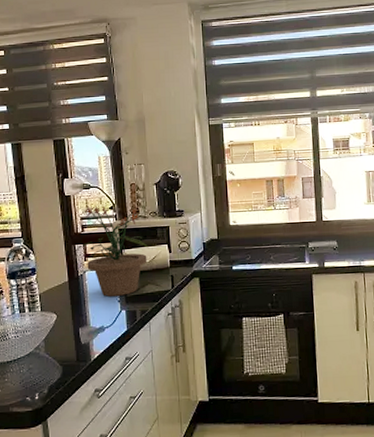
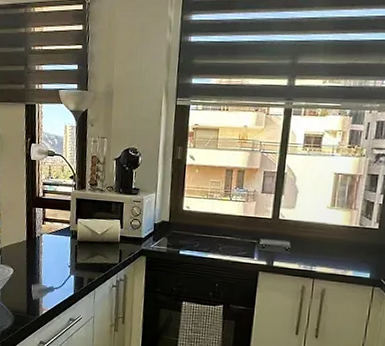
potted plant: present [77,205,149,297] -> none [37,173,103,262]

